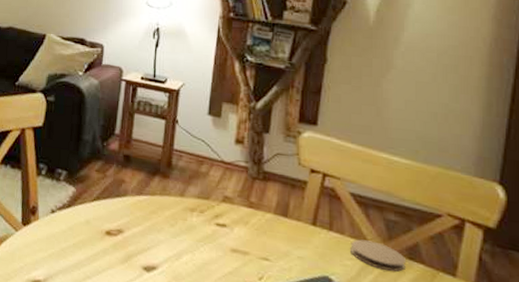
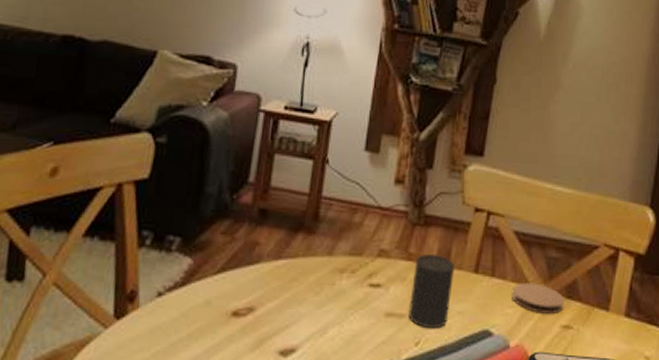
cup: none [252,204,293,269] -> present [409,254,454,329]

